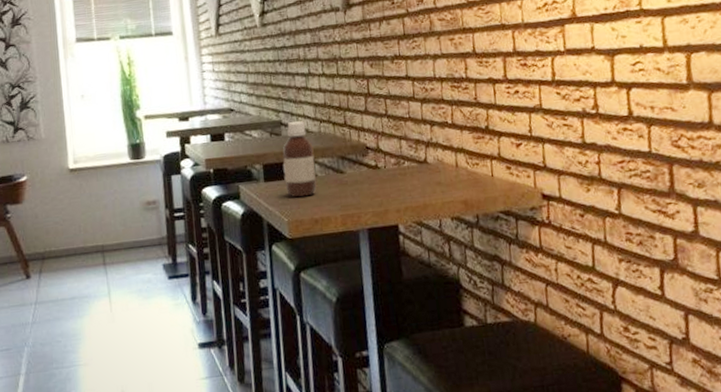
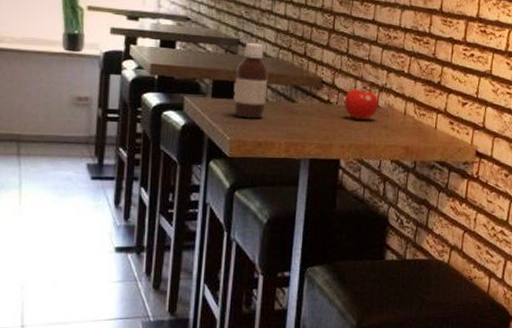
fruit: none [391,143,428,180] -> present [344,85,379,119]

